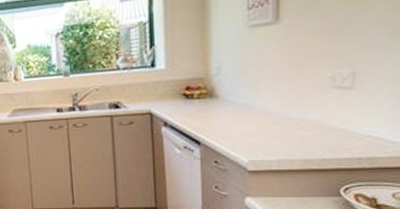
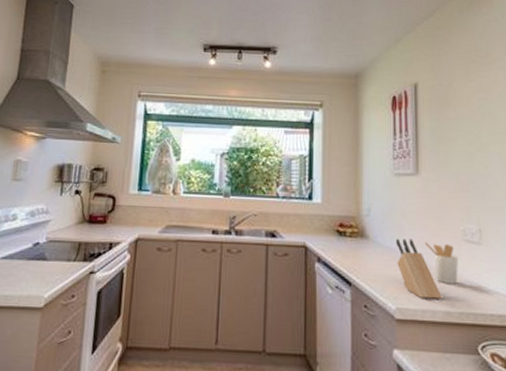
knife block: none [249,92,302,149] -> present [395,238,442,299]
utensil holder: none [283,92,323,133] -> present [424,242,458,284]

